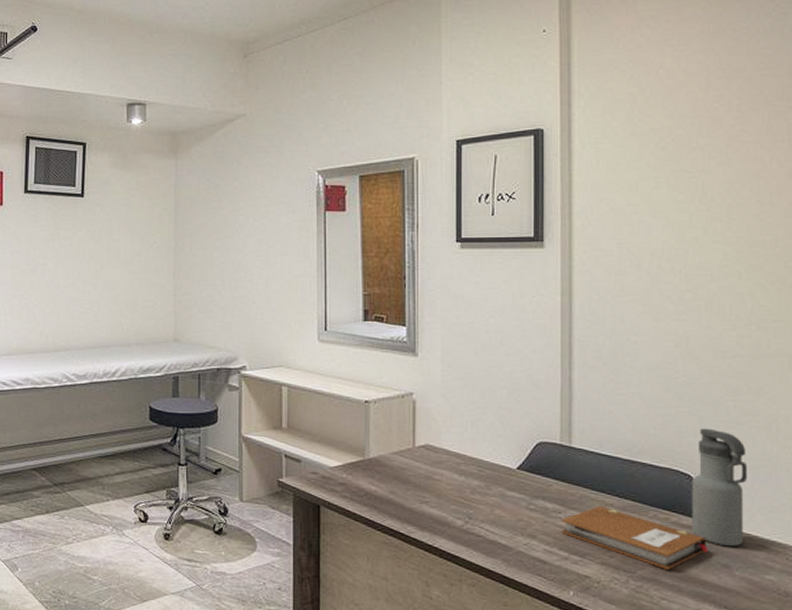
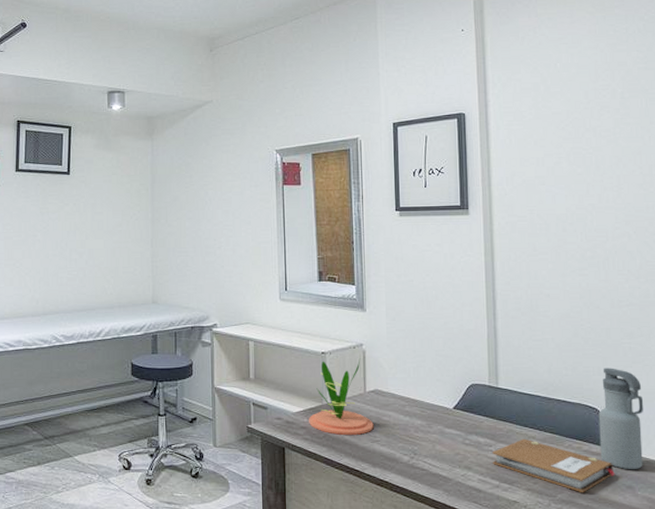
plant: none [348,409,423,494] -> present [309,358,374,435]

